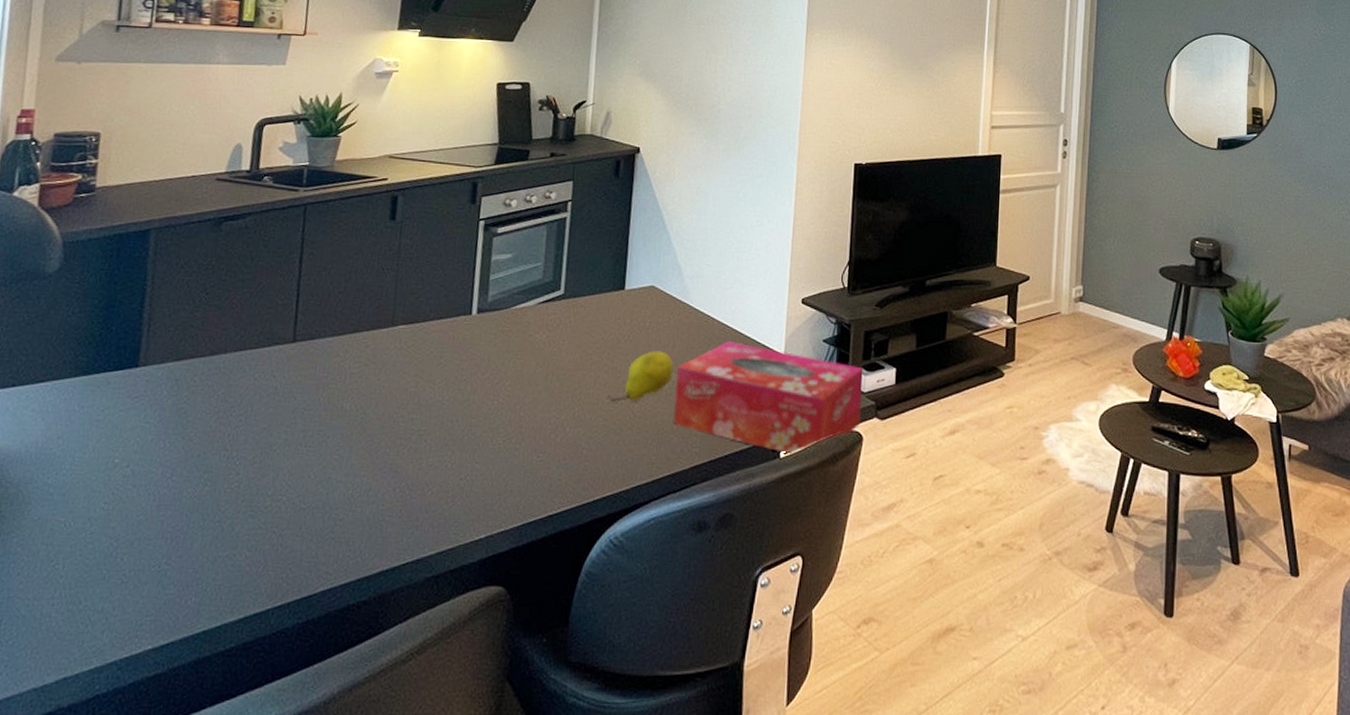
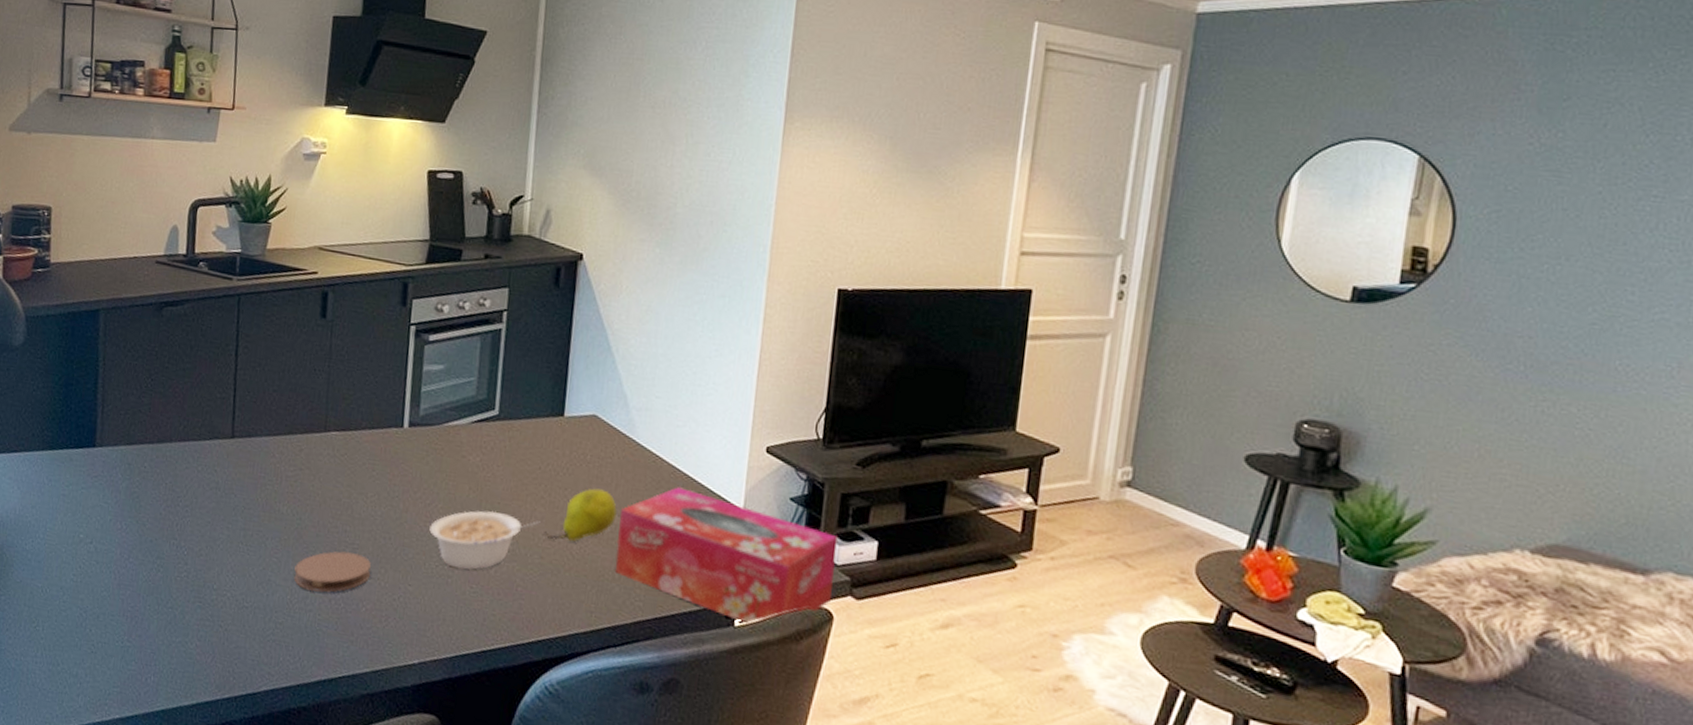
coaster: none [356,438,438,484] -> present [293,551,371,593]
legume: none [497,382,604,441] -> present [429,510,541,570]

